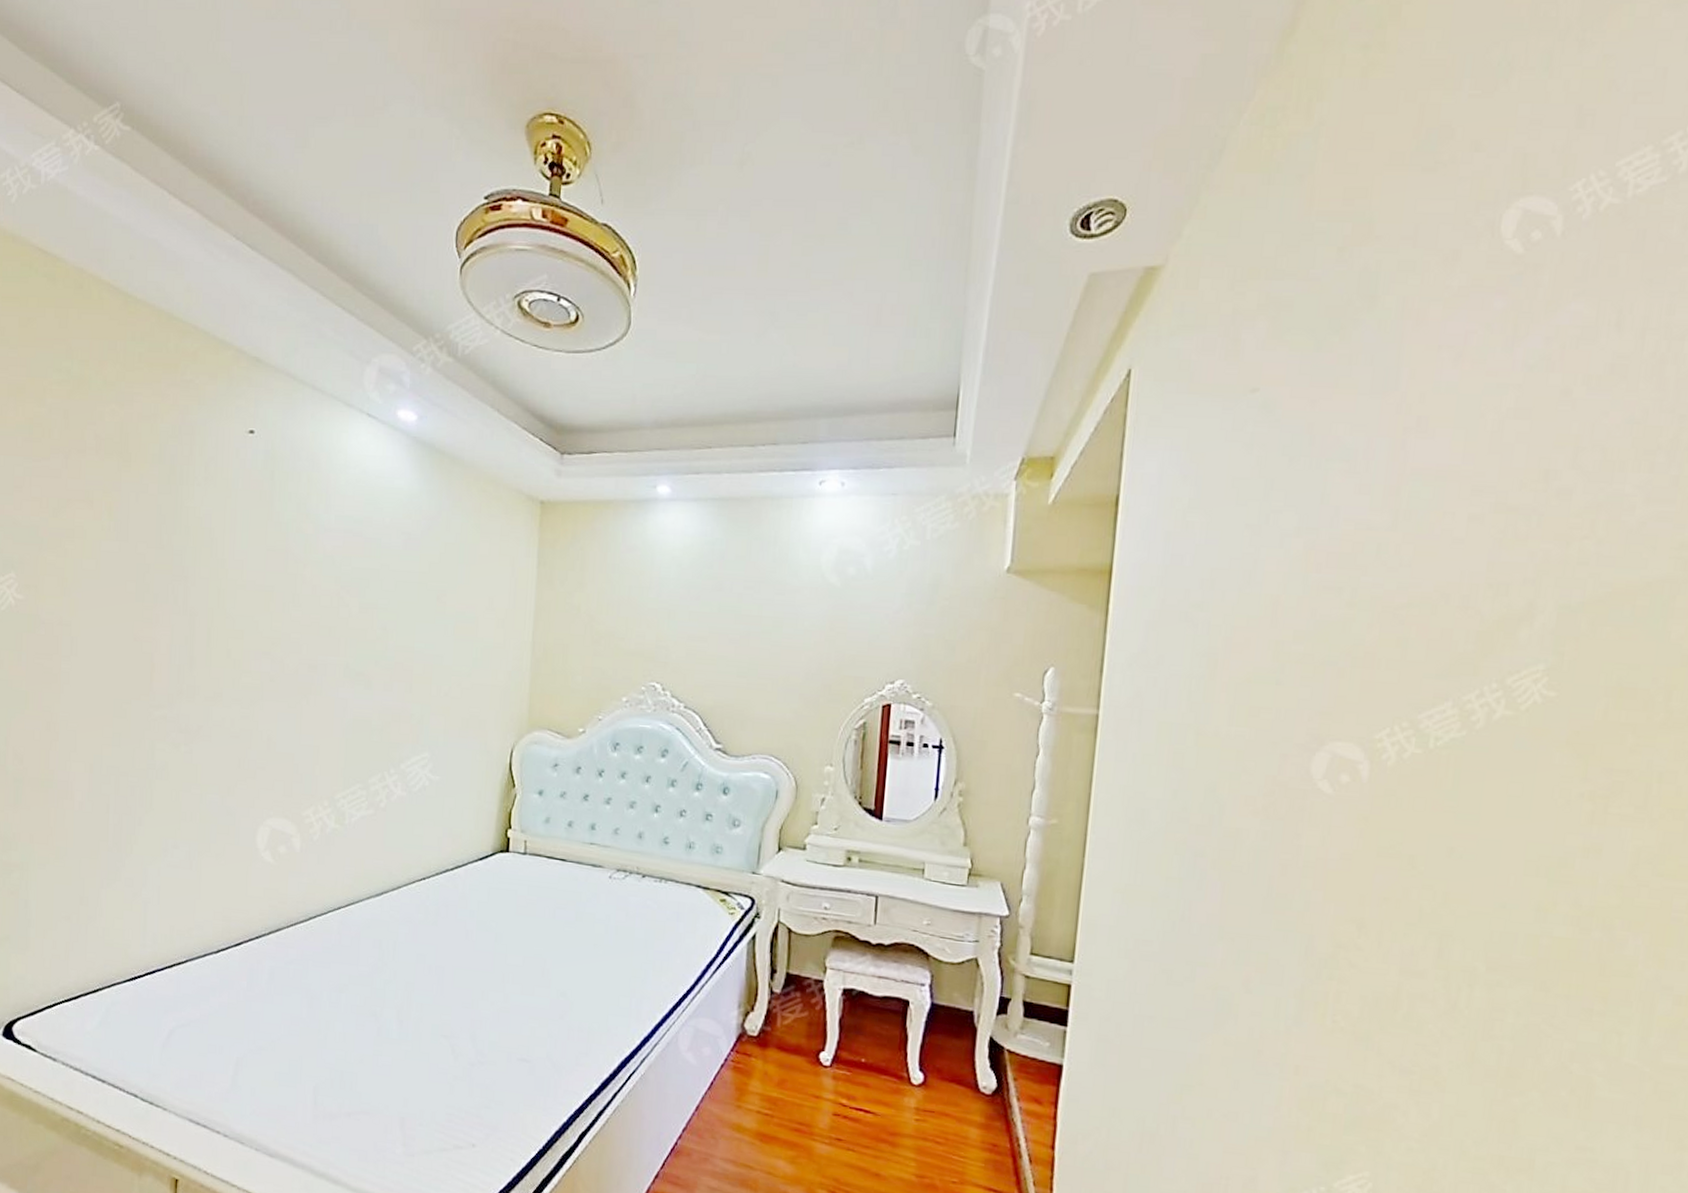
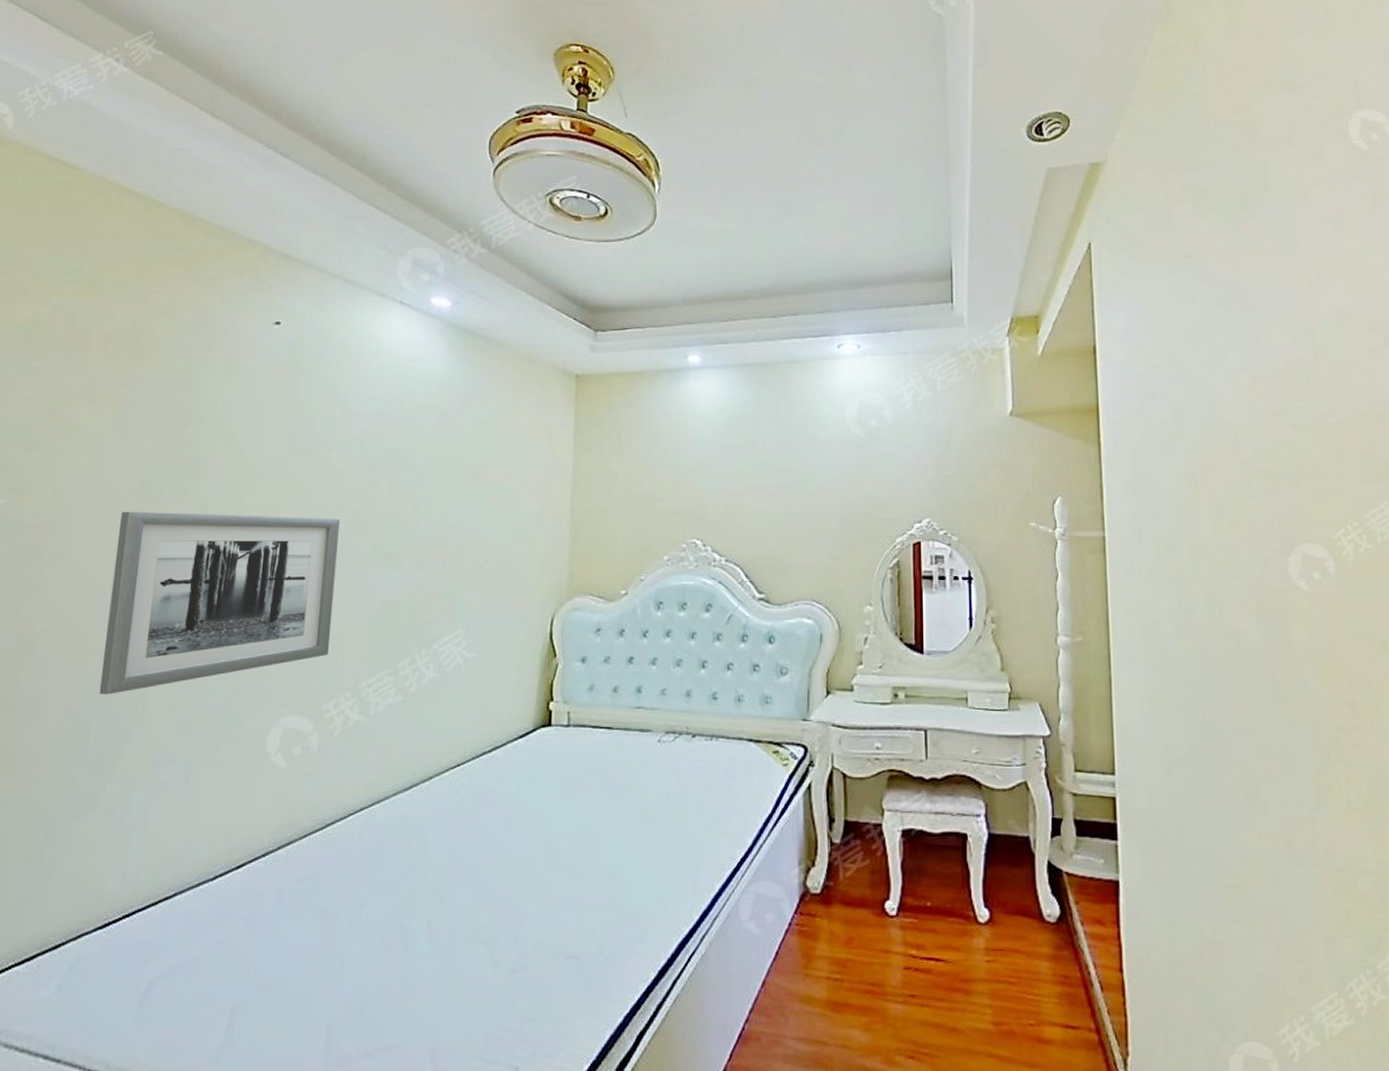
wall art: none [114,613,314,783] -> present [99,511,340,695]

